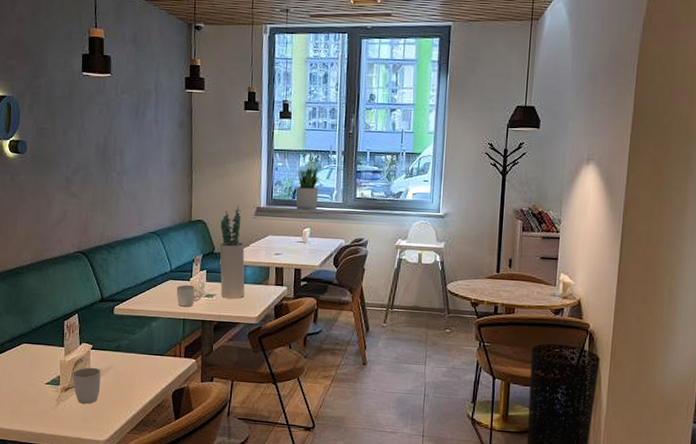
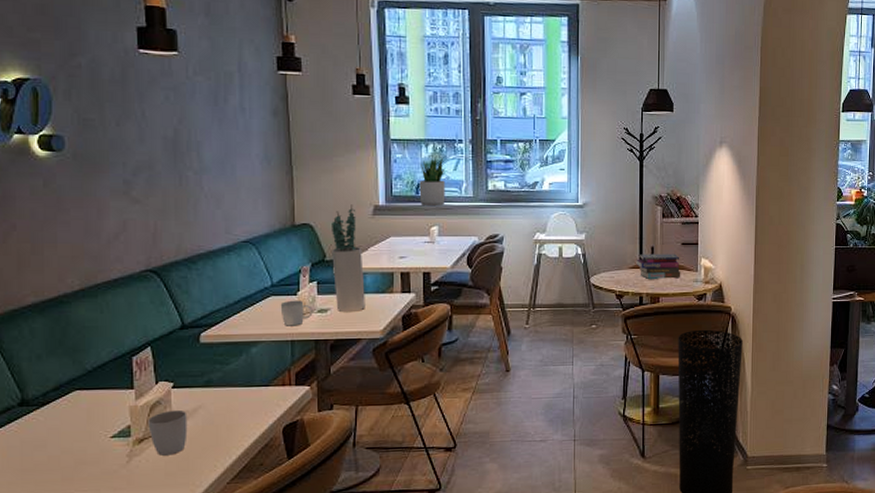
books: none [493,265,539,292] -> present [636,254,681,279]

